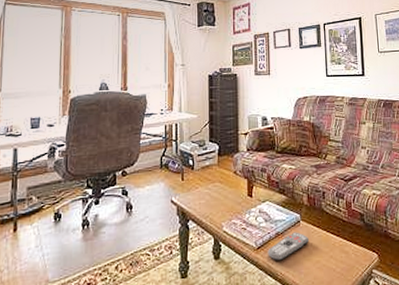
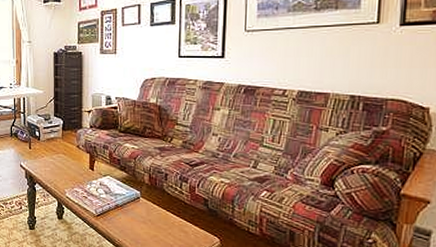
remote control: present [268,232,310,261] -> none [107,206,149,230]

